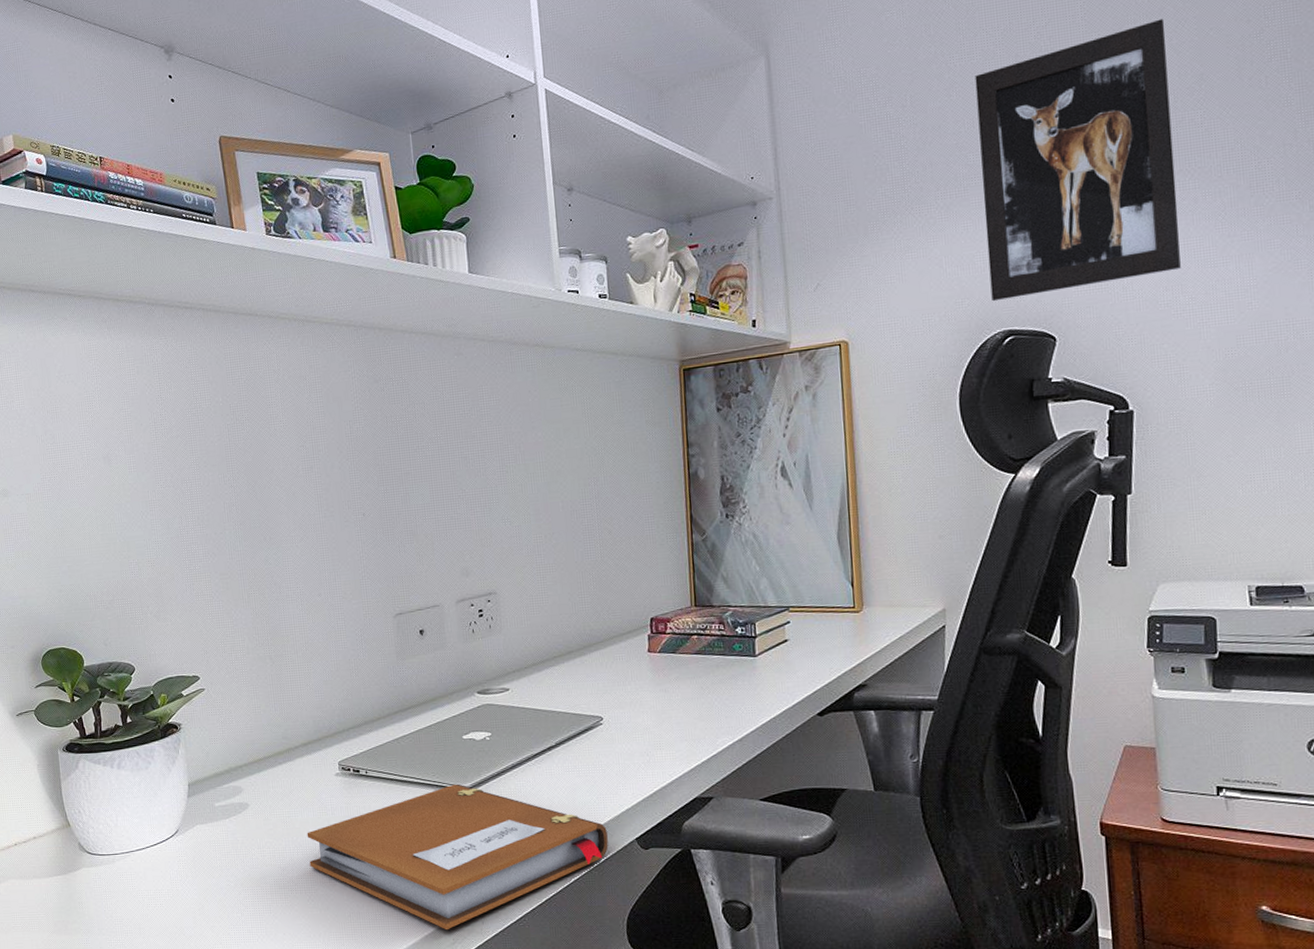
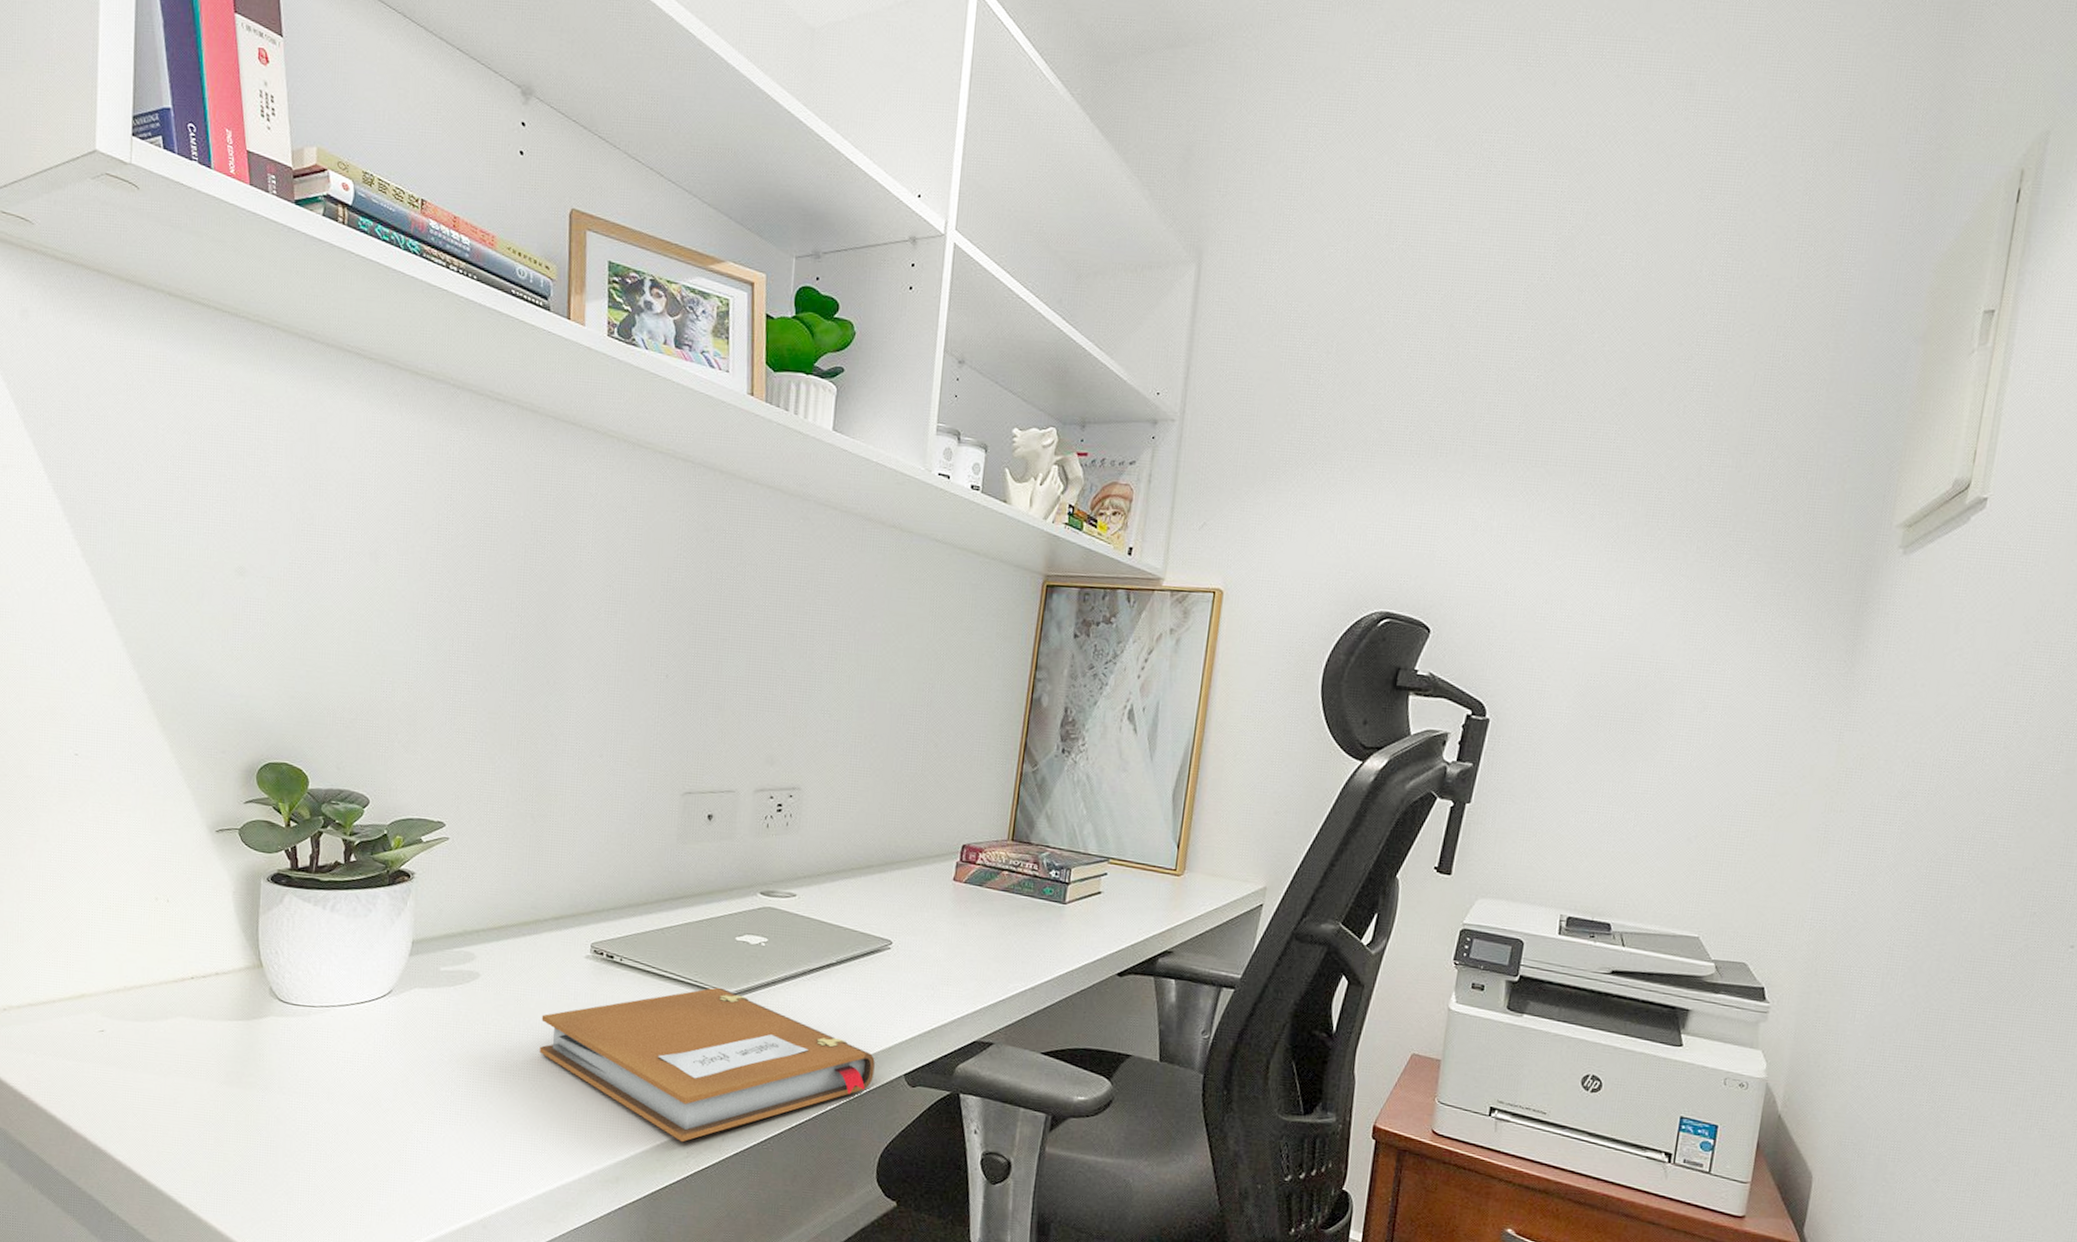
wall art: present [975,18,1181,302] -> none [1376,321,1602,585]

